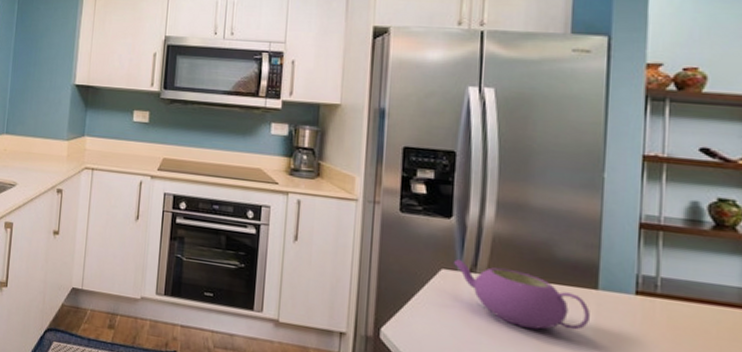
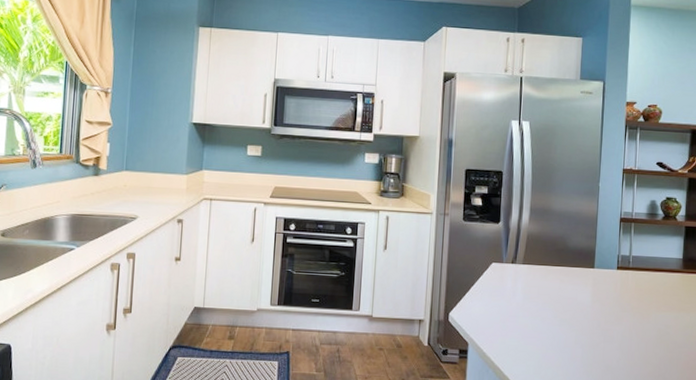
teapot: present [453,258,590,330] -> none [500,253,589,302]

